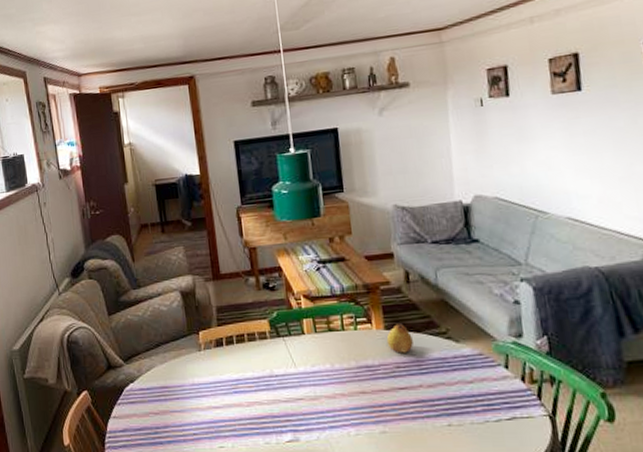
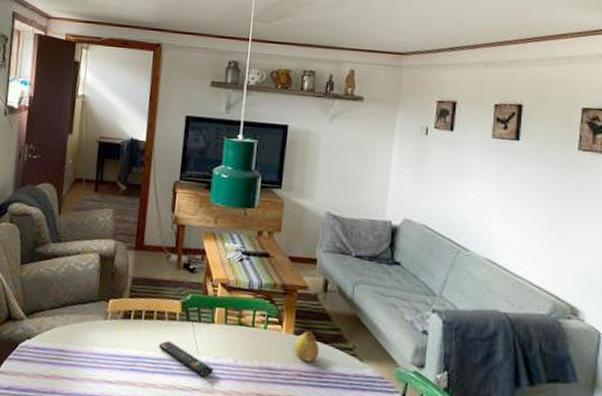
remote control: none [256,359,313,385] -> present [159,341,214,377]

